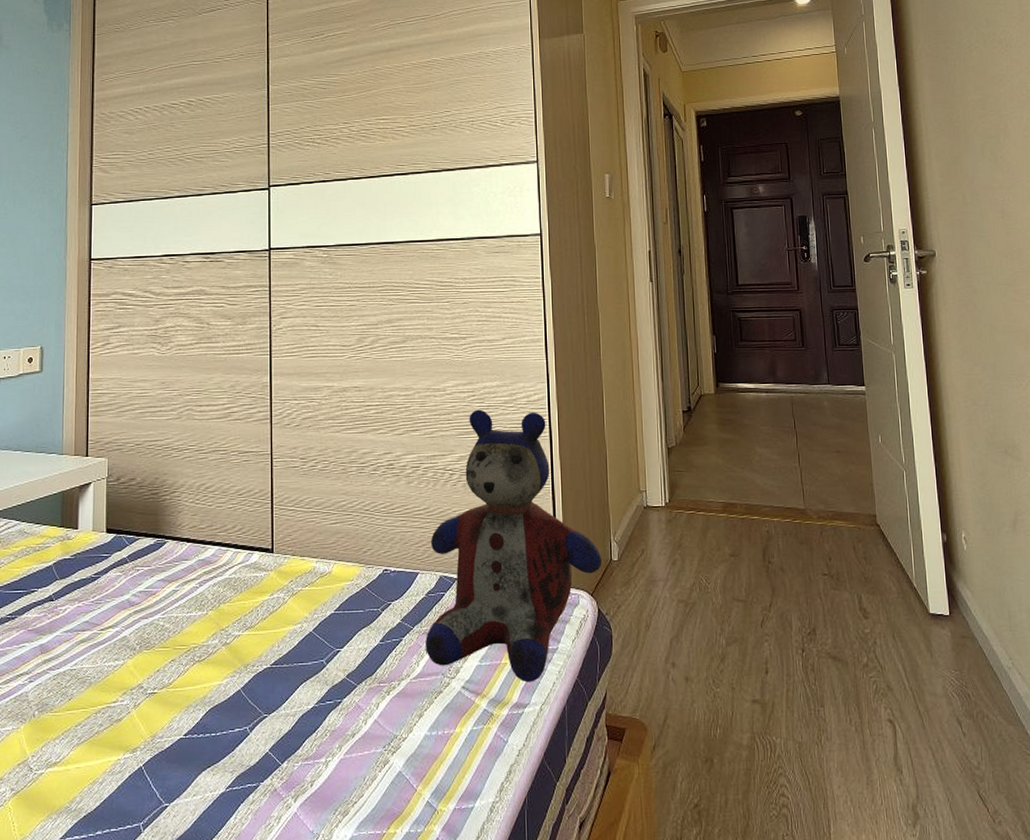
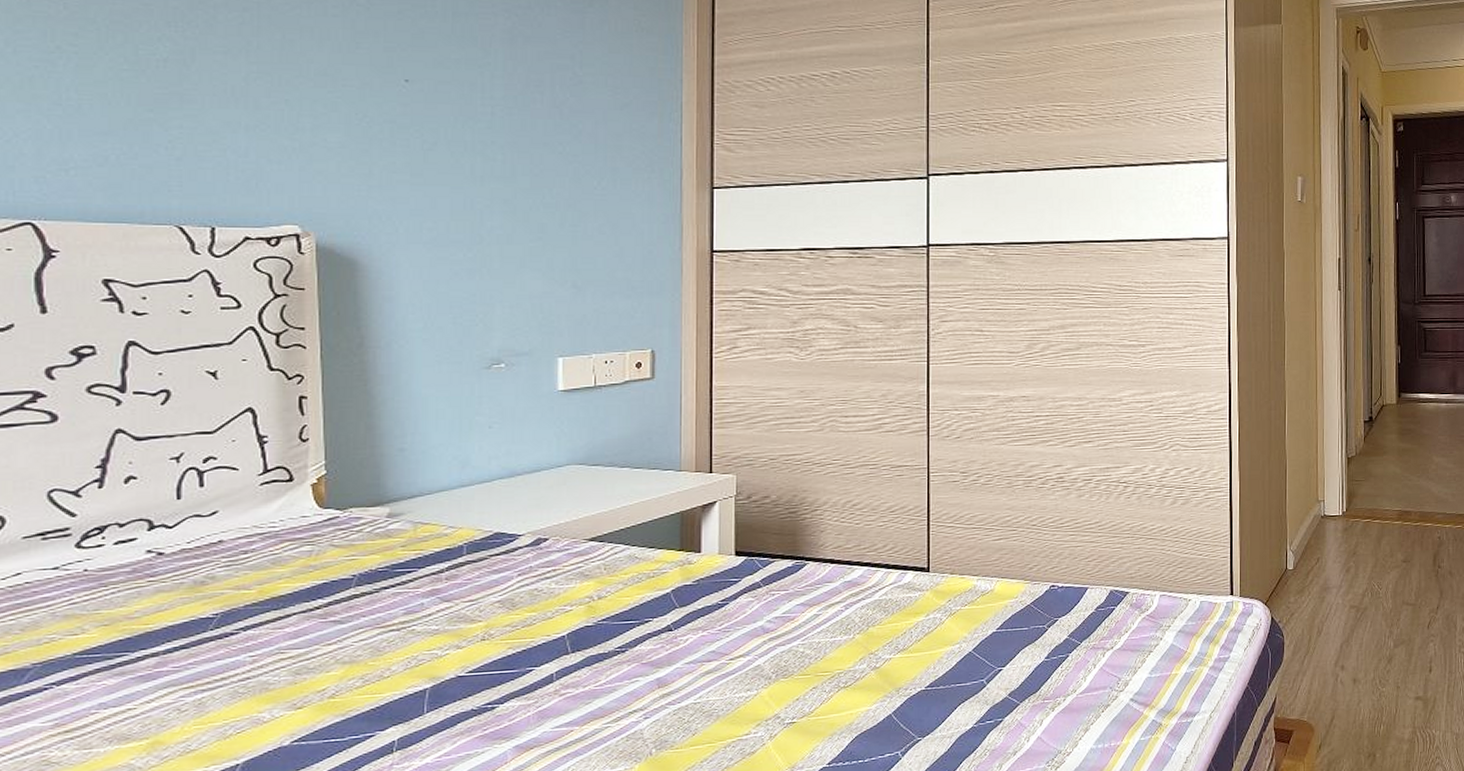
stuffed bear: present [425,409,602,683] -> none [1094,420,1278,692]

